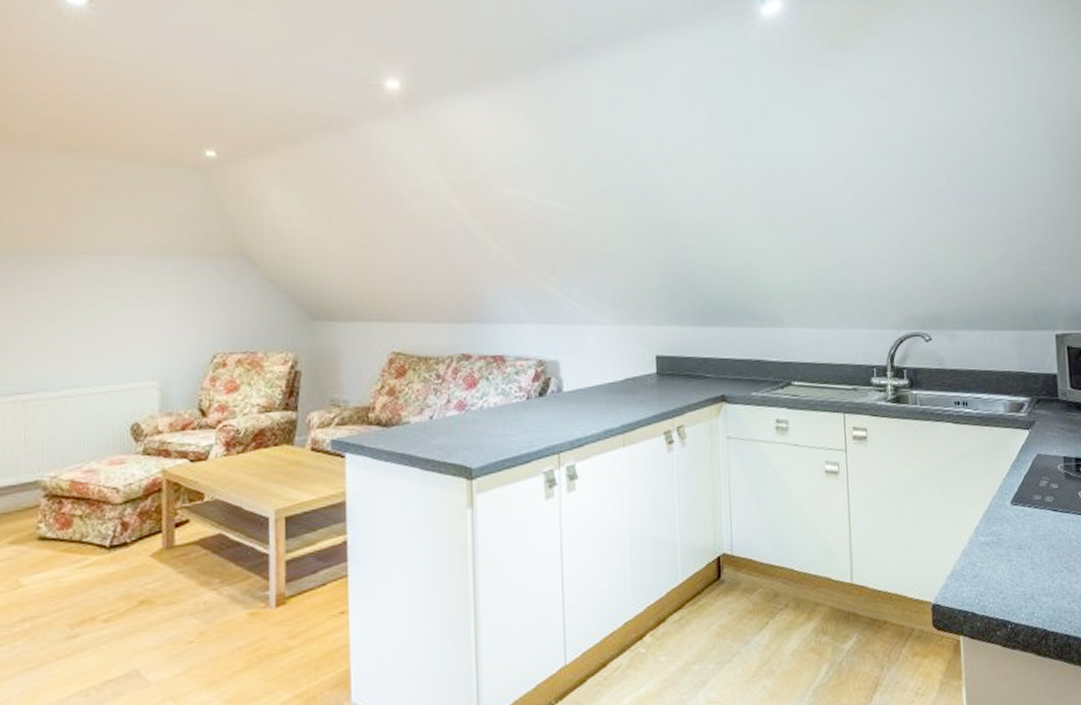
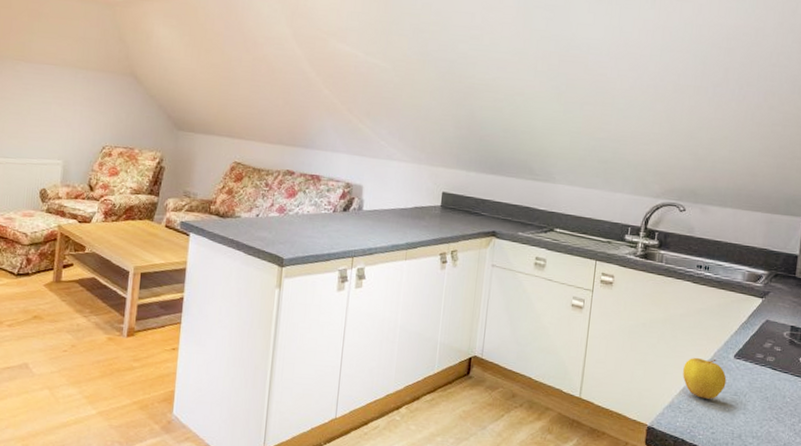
apple: none [959,509,1008,559] -> present [682,357,727,399]

